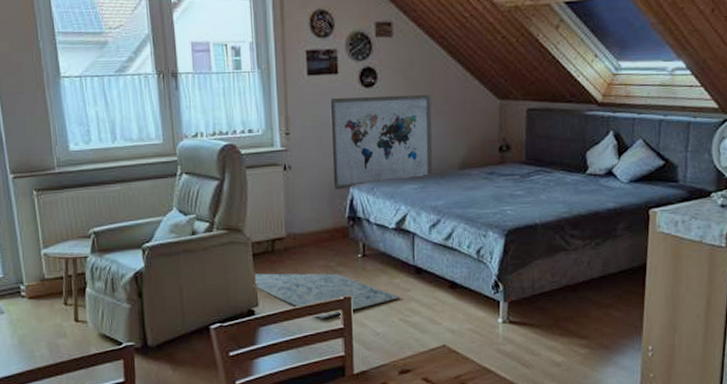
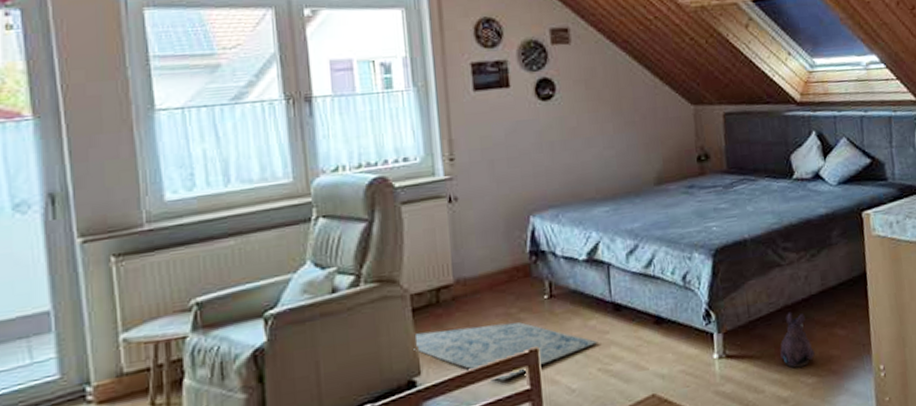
wall art: present [330,94,433,190] -> none [501,103,625,221]
plush toy: none [558,290,589,339] -> present [780,311,815,368]

